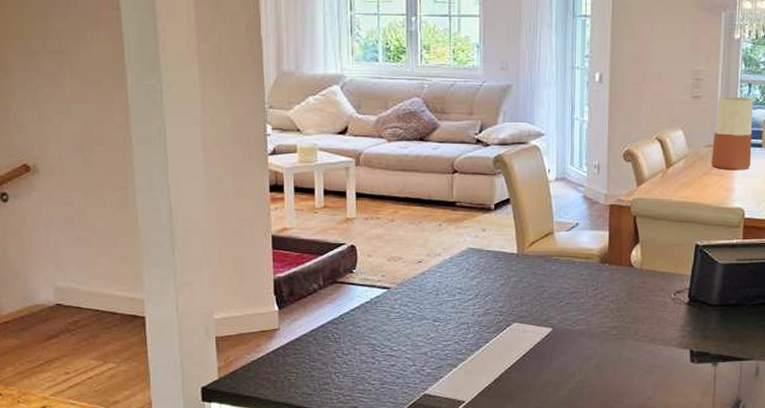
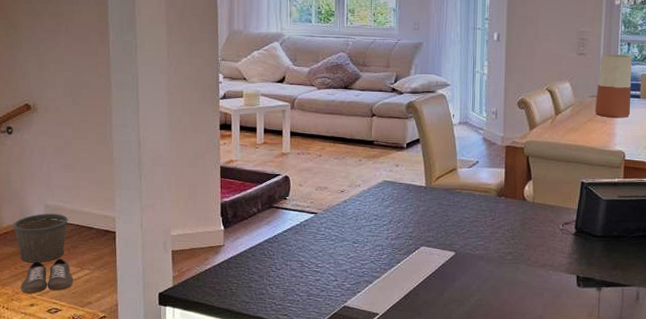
basket: none [15,297,85,357] -> present [13,214,69,263]
shoe: none [28,351,96,394] -> present [21,258,74,294]

